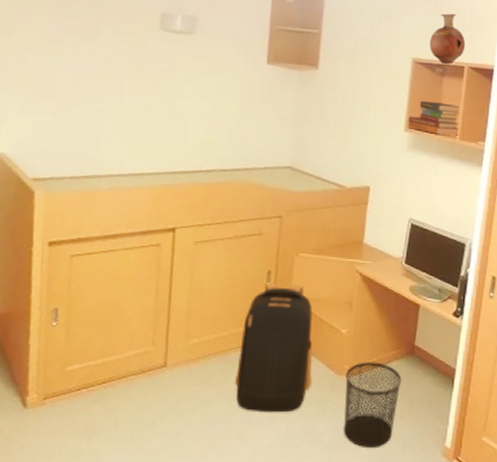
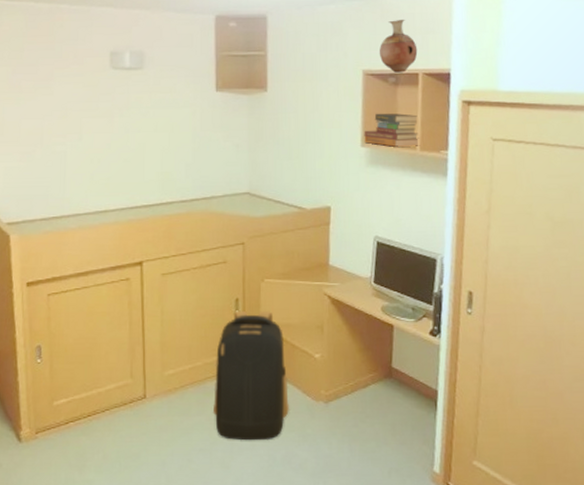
waste bin: present [344,362,402,447] -> none [323,386,382,474]

